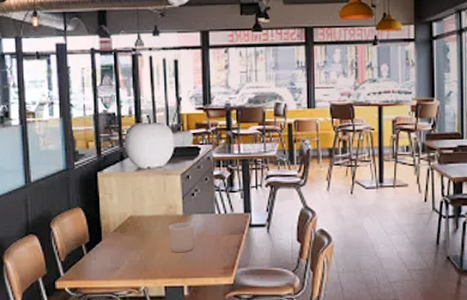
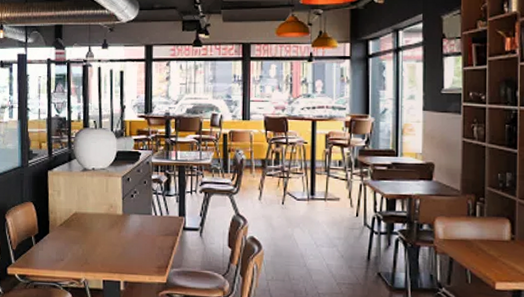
mug: present [169,222,194,253] -> none [109,221,132,250]

